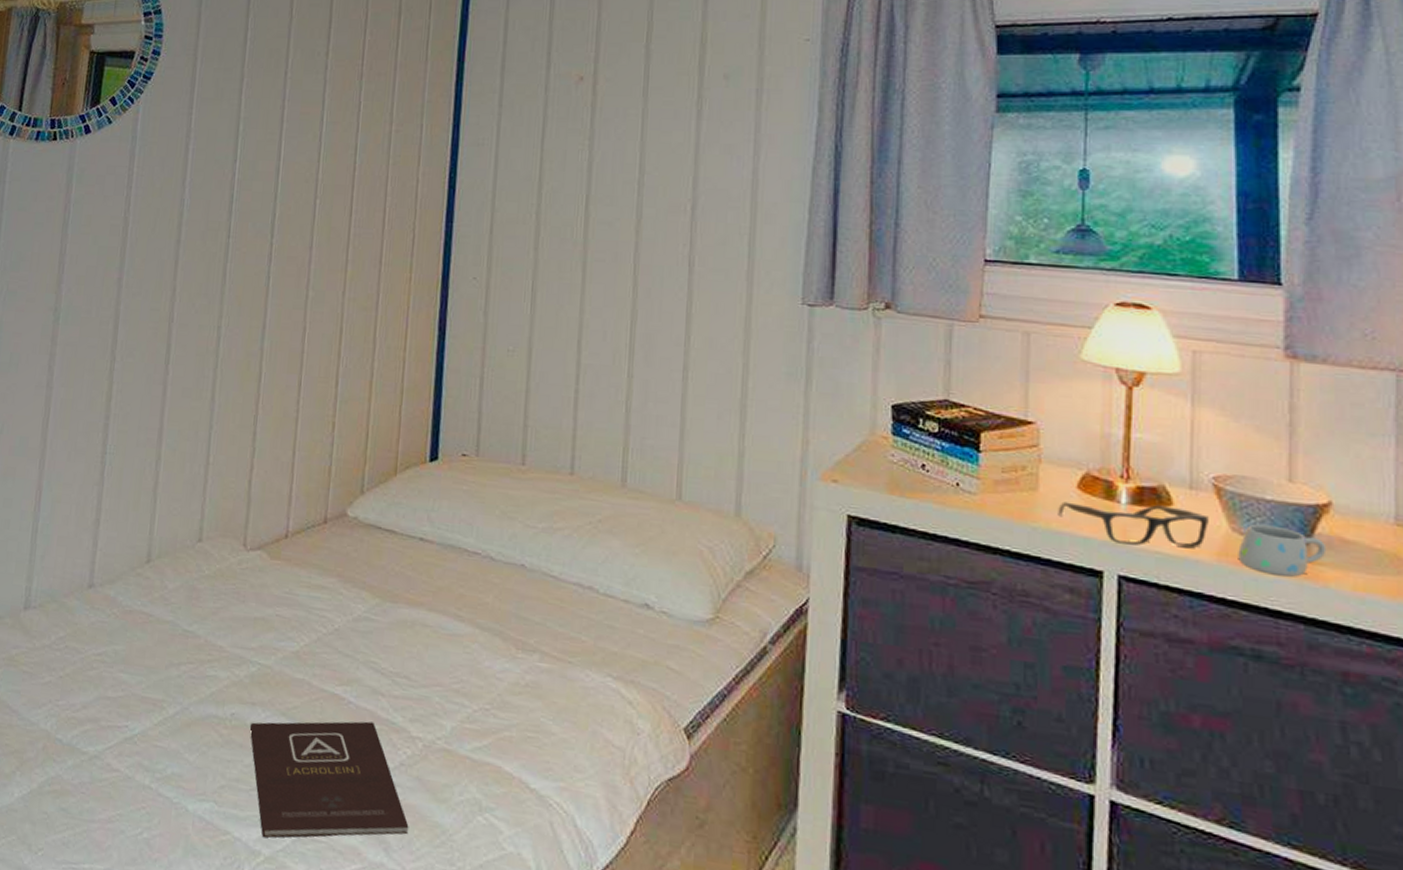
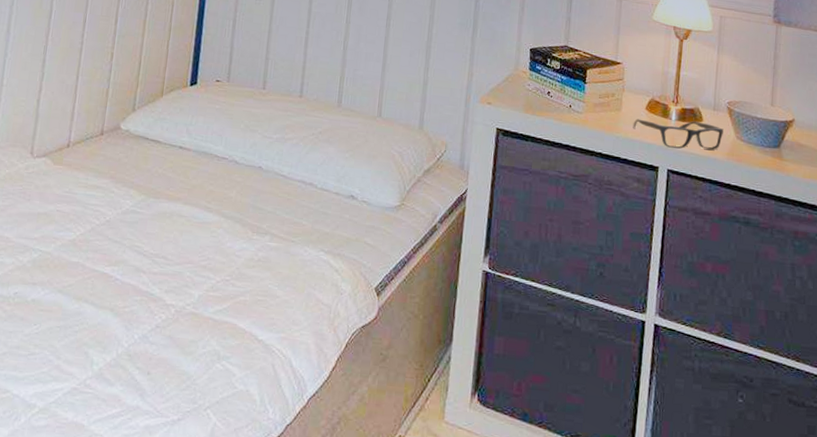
book: present [250,721,409,838] -> none [30,294,161,393]
mug: present [1238,523,1327,578] -> none [739,134,790,170]

